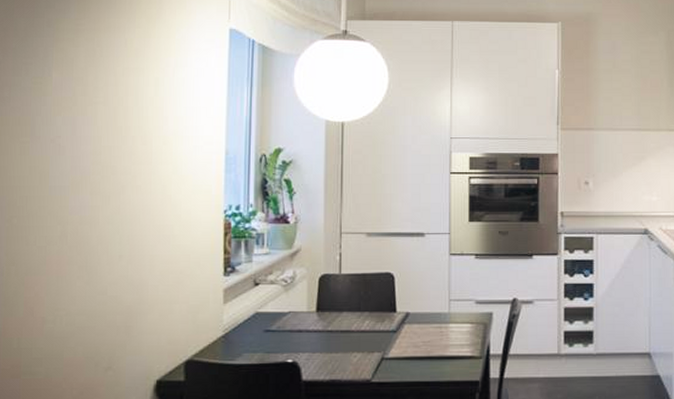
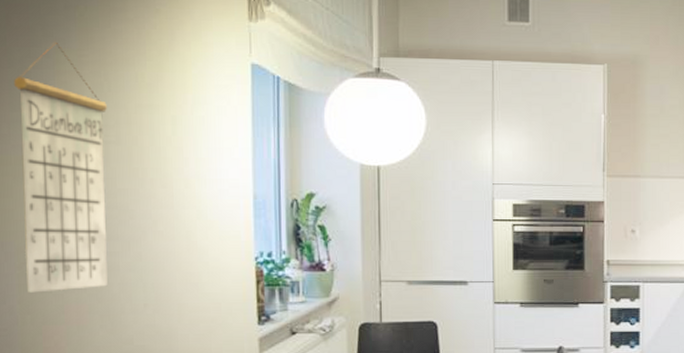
calendar: none [14,12,98,245] -> present [14,41,108,293]

